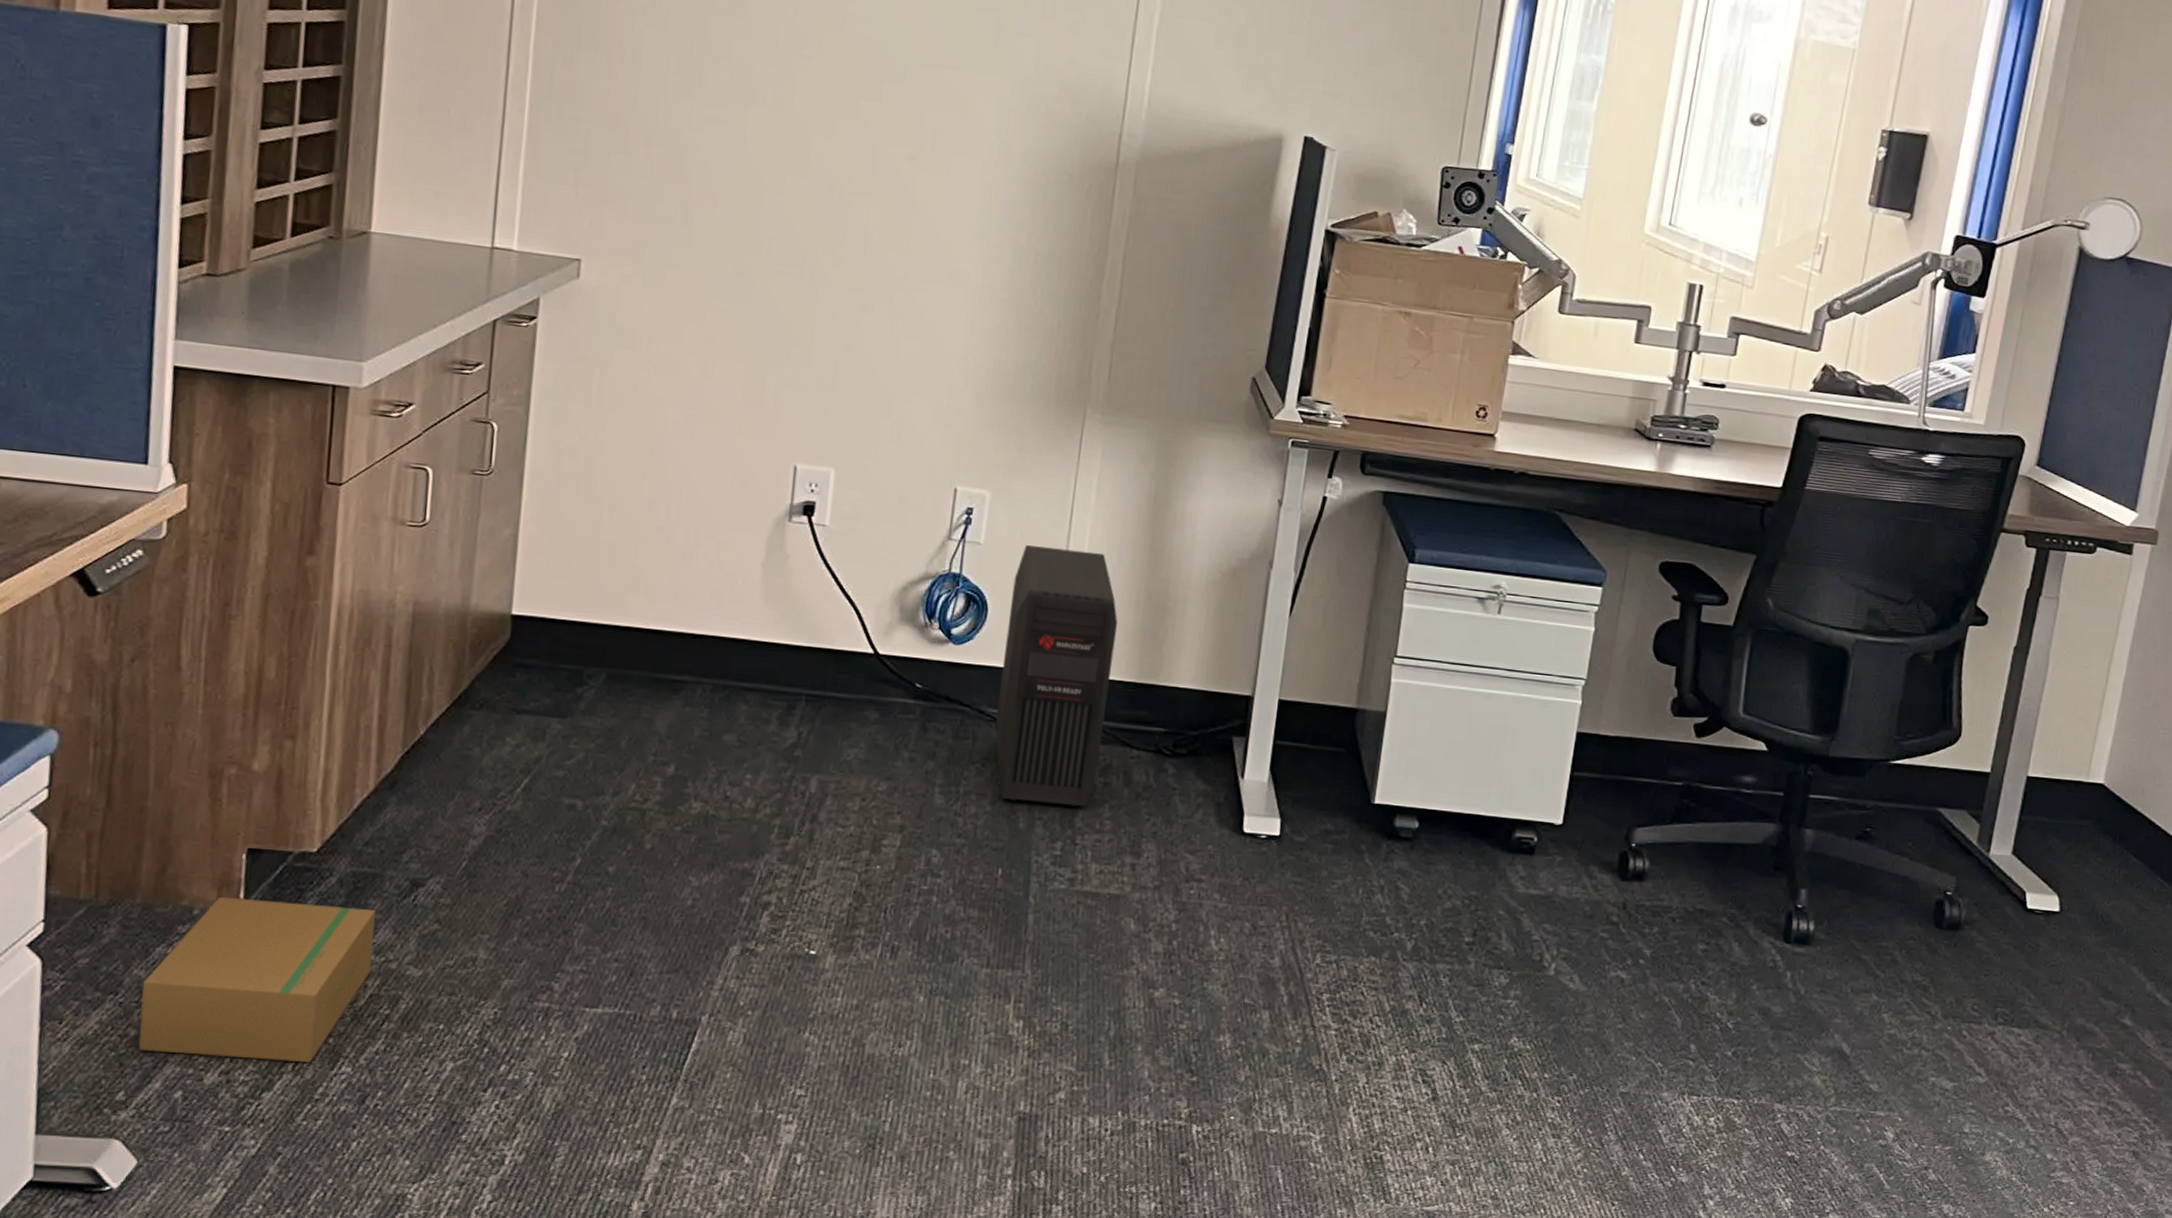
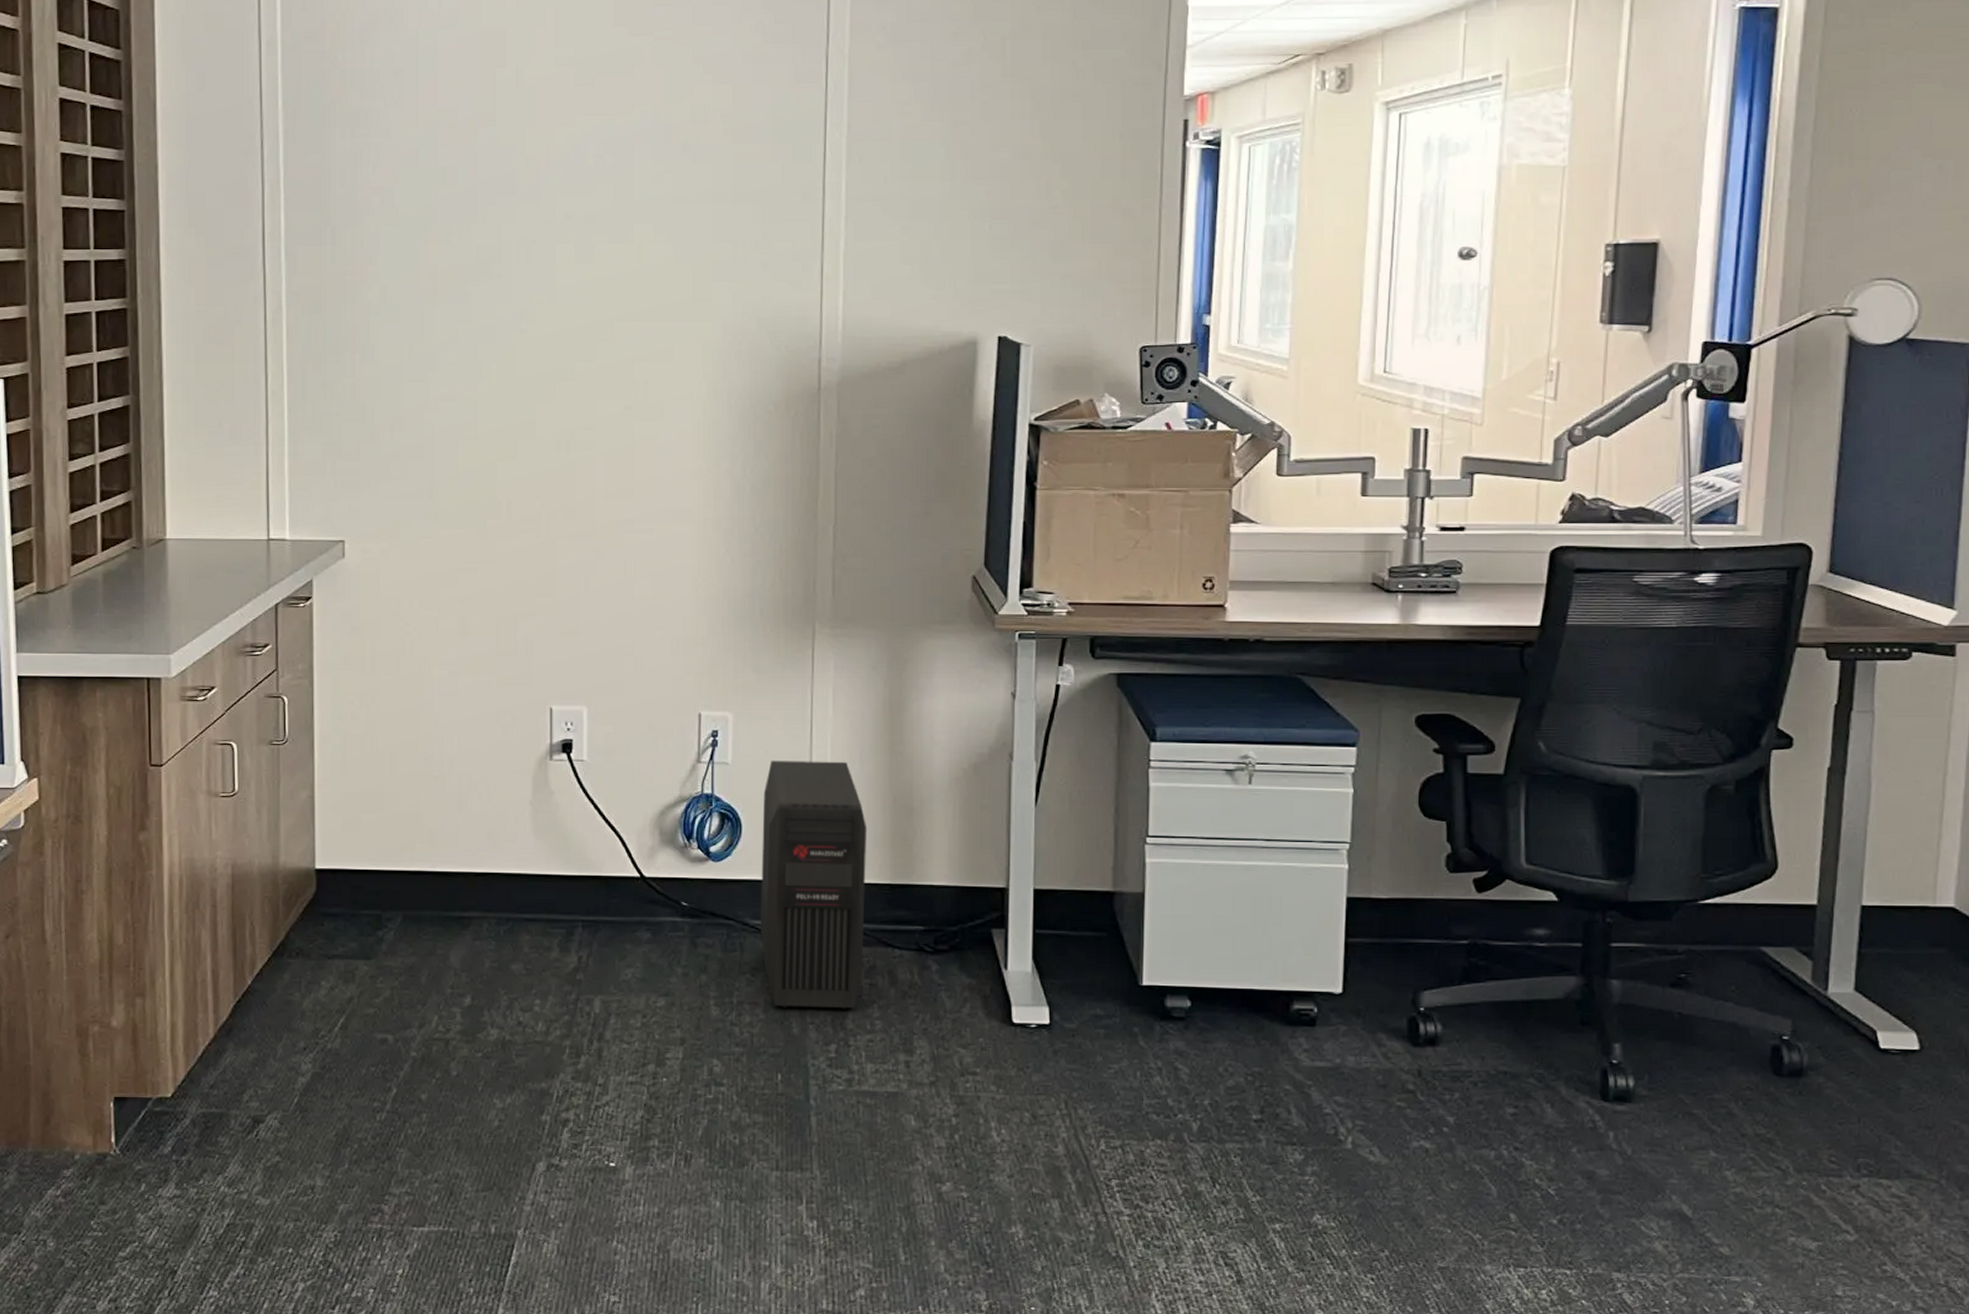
box: present [139,896,376,1062] -> none [40,1142,226,1288]

